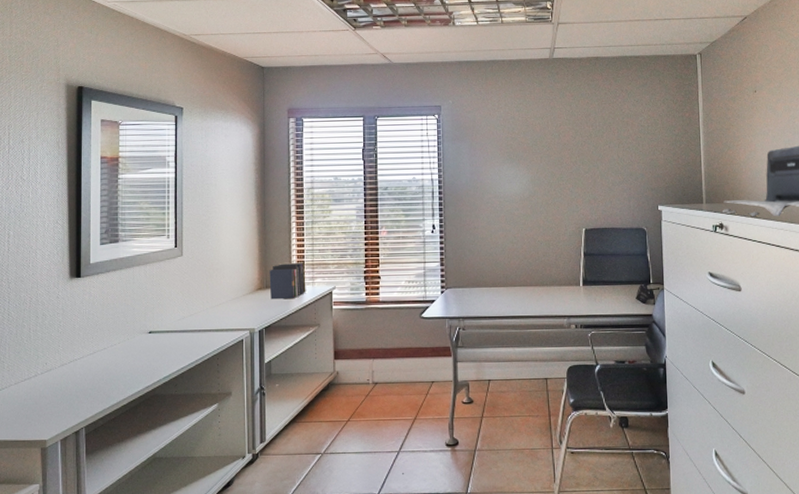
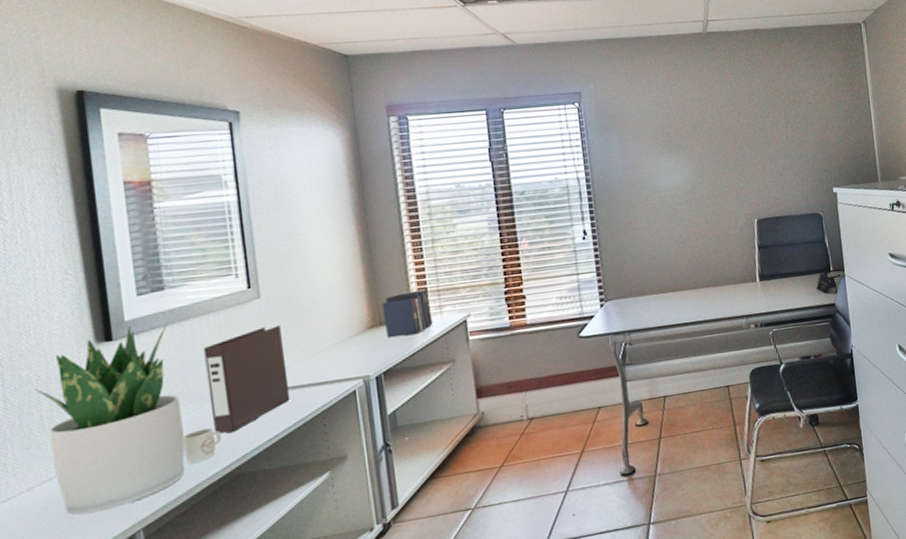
planter: none [27,267,120,409] -> present [34,321,186,516]
mug: none [118,354,144,381] -> present [182,427,222,465]
binder: none [140,279,196,360] -> present [203,325,291,434]

